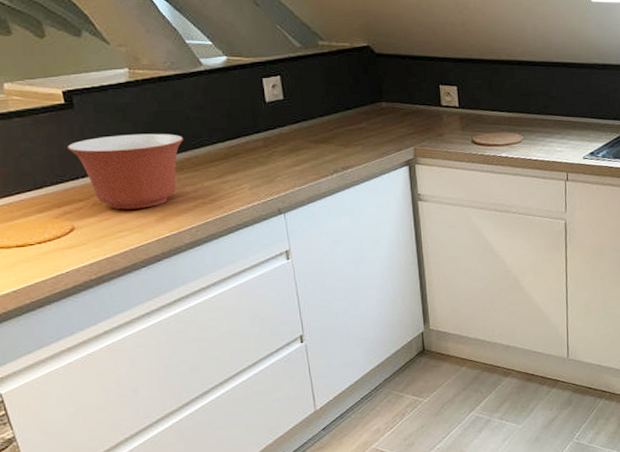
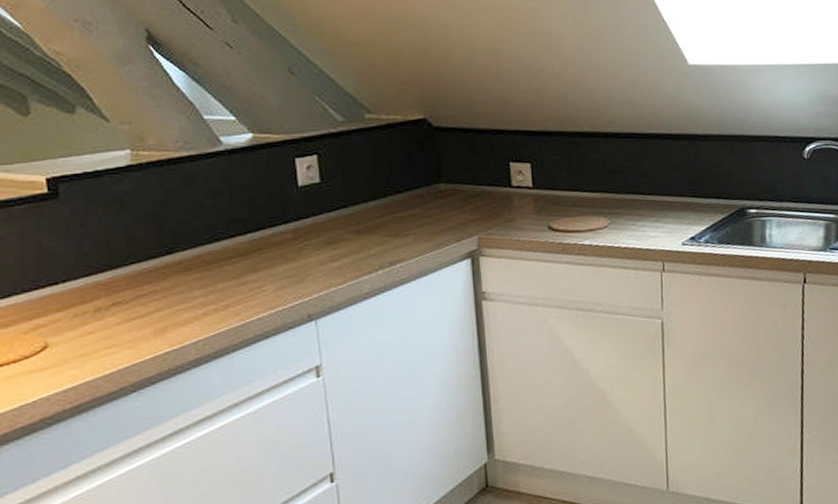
mixing bowl: present [67,133,184,210] -> none [46,226,195,321]

